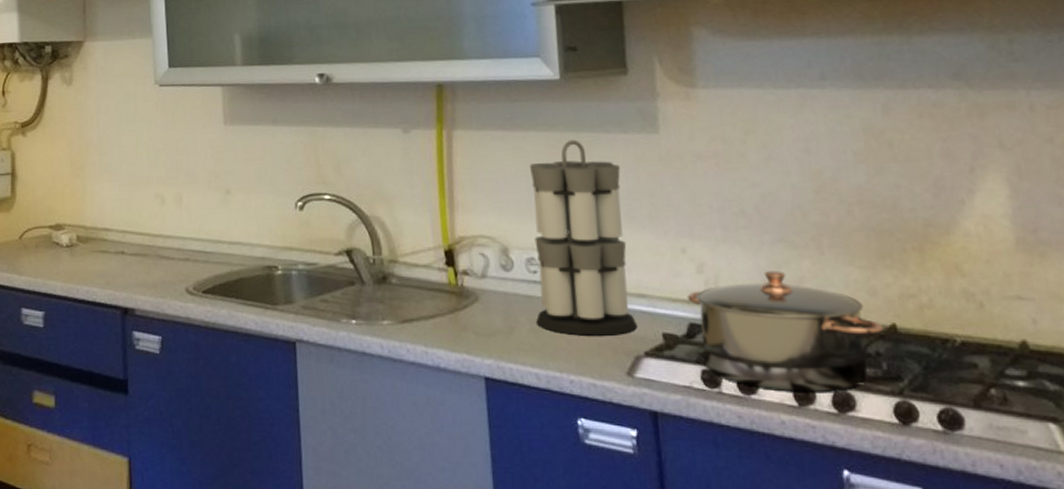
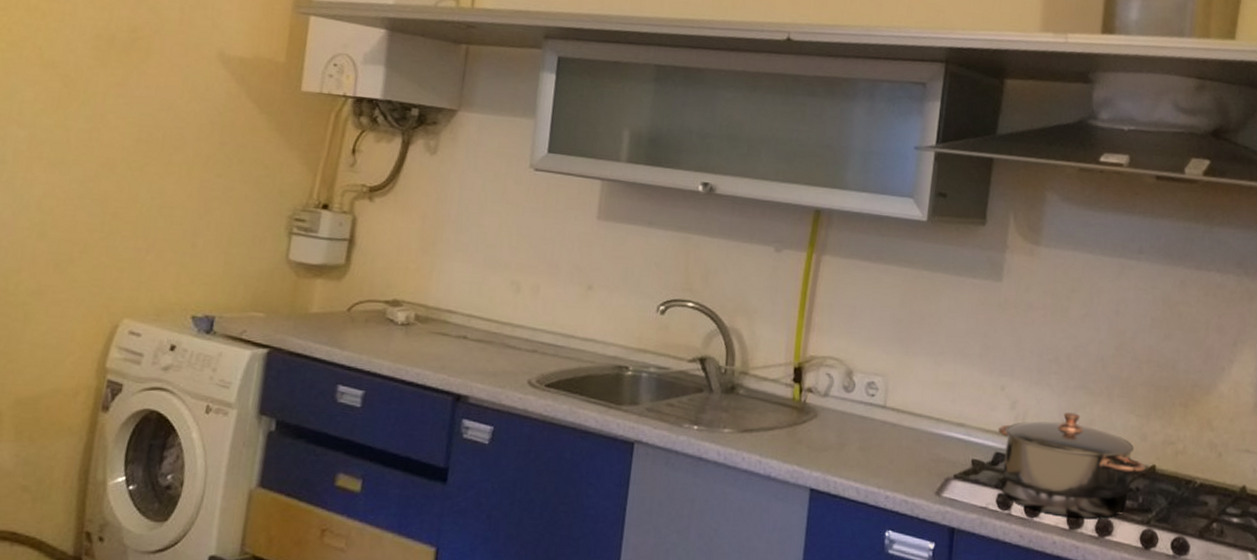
spice rack: present [529,139,637,336] -> none [866,278,964,458]

